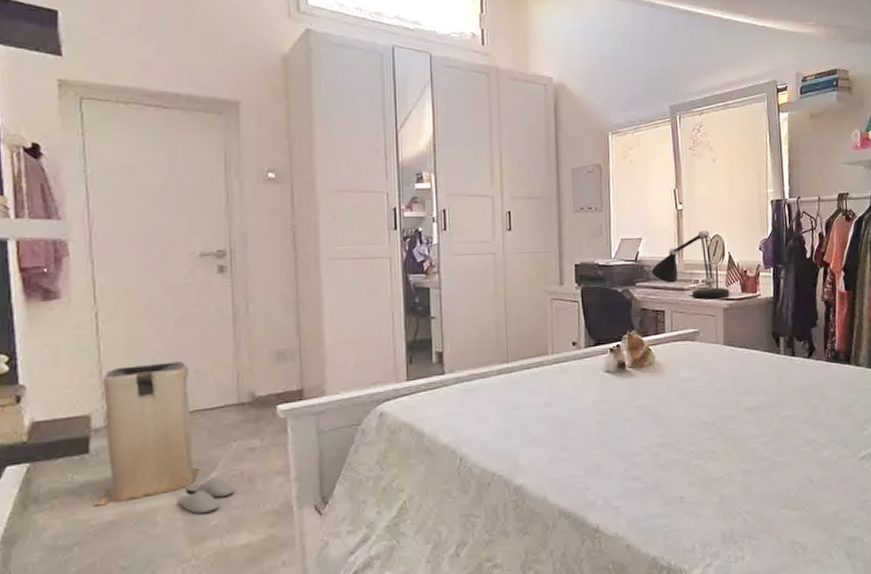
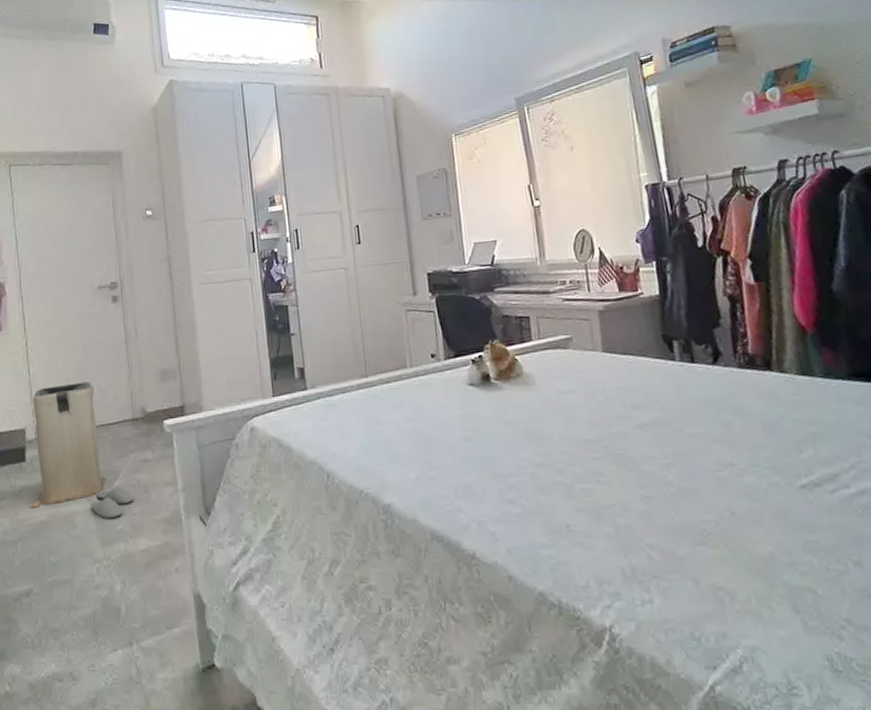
desk lamp: present [651,230,730,300] -> none [510,225,605,303]

